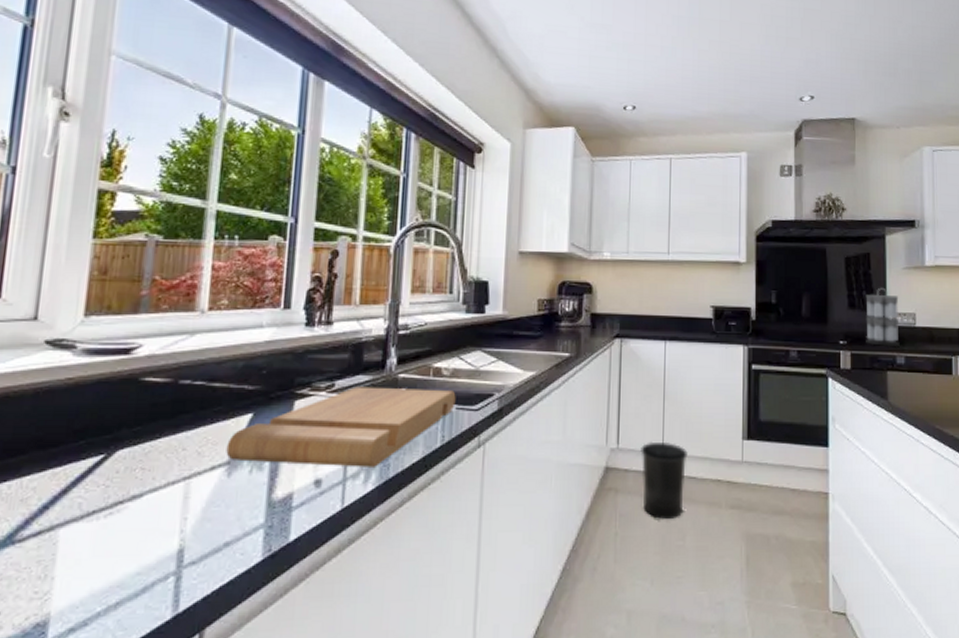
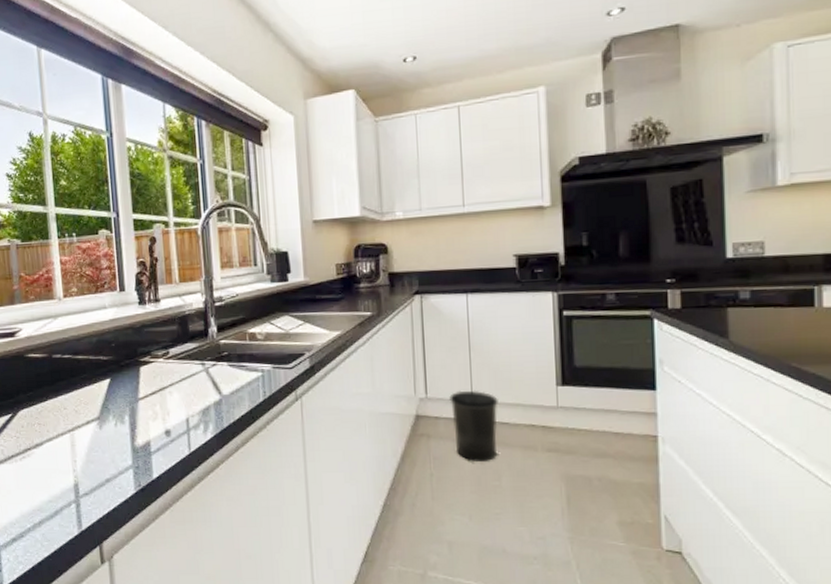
cutting board: present [226,387,456,467] -> none [95,352,272,420]
spice rack: present [865,287,900,348] -> none [698,216,743,282]

